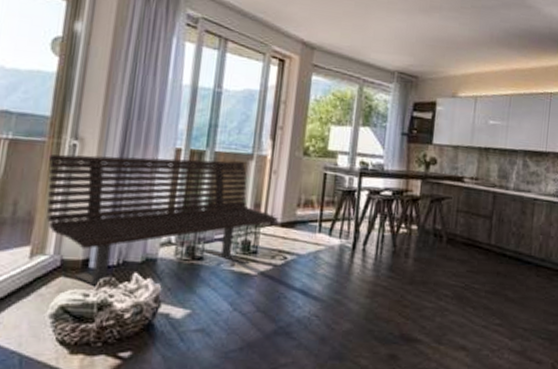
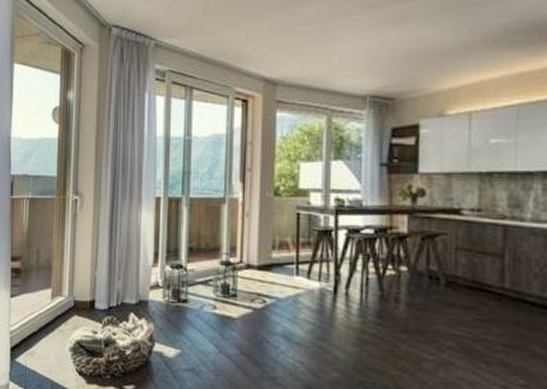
bench: present [47,154,278,287] -> none [58,206,254,326]

